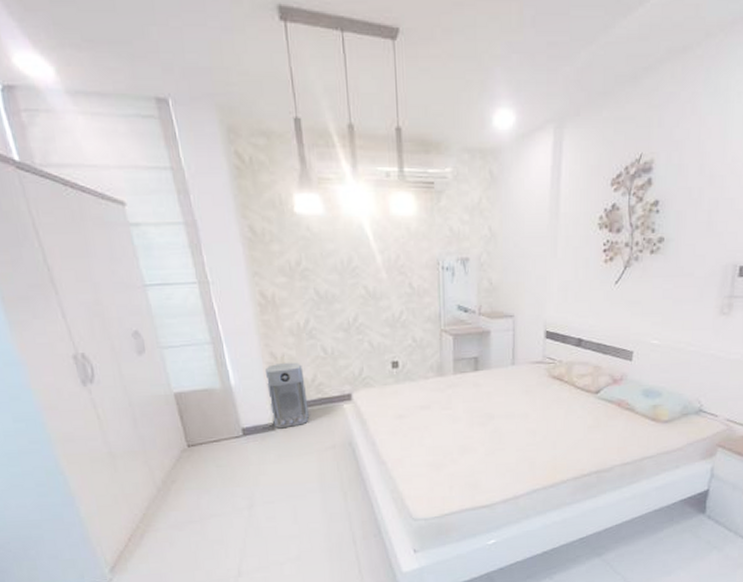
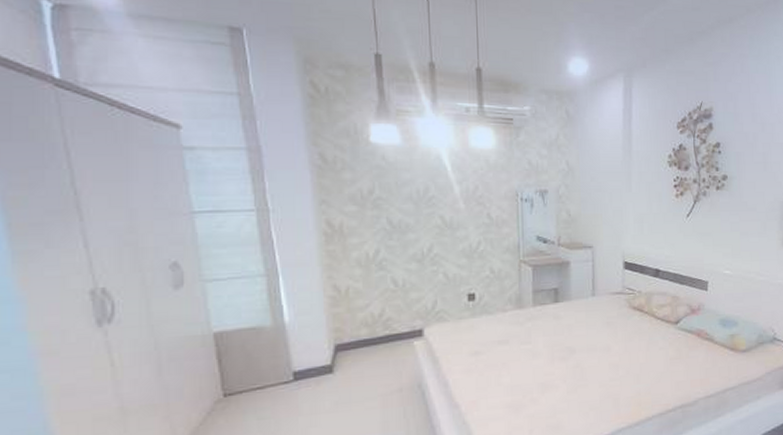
air purifier: present [266,362,309,429] -> none [327,295,374,371]

